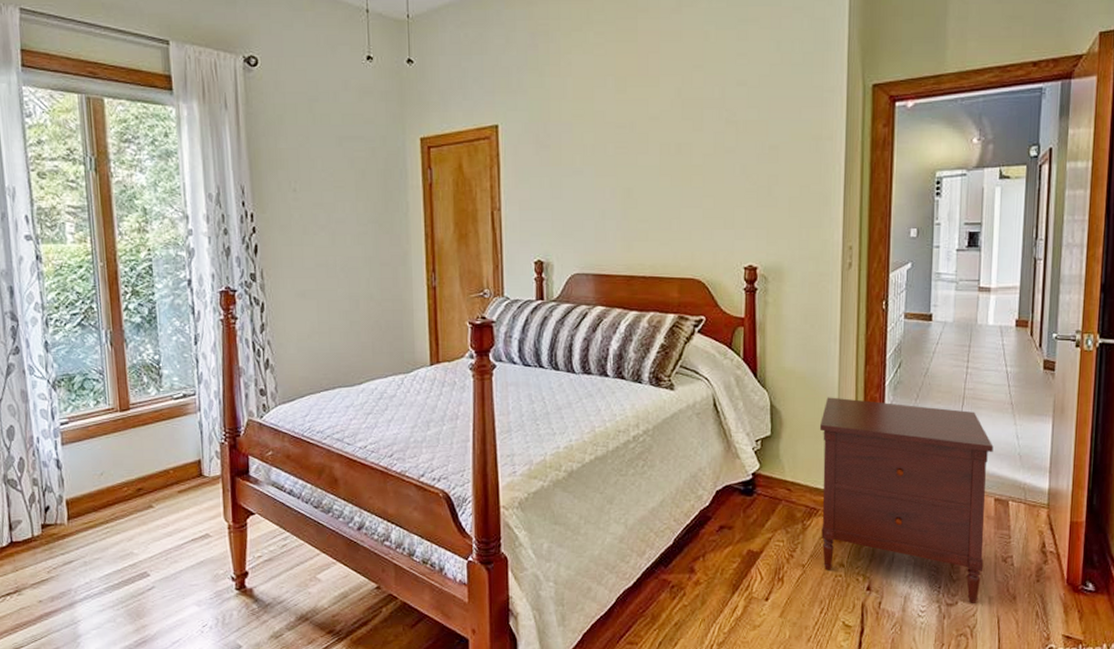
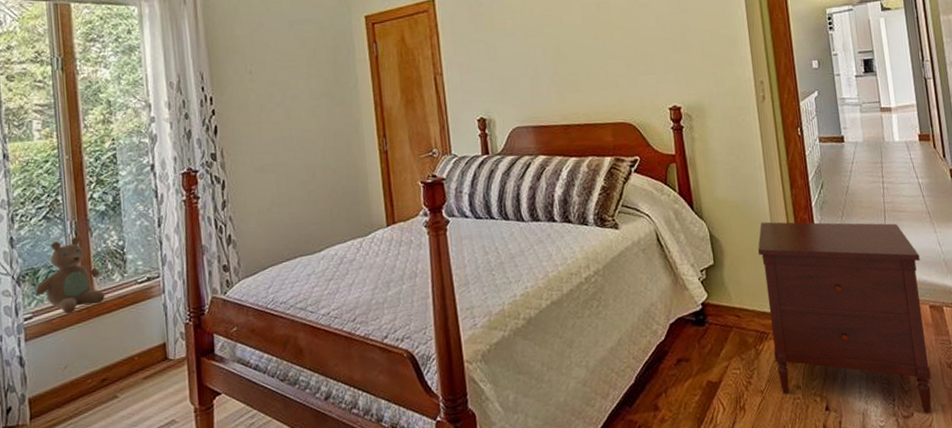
teddy bear: none [70,347,141,423] -> present [35,236,105,314]

